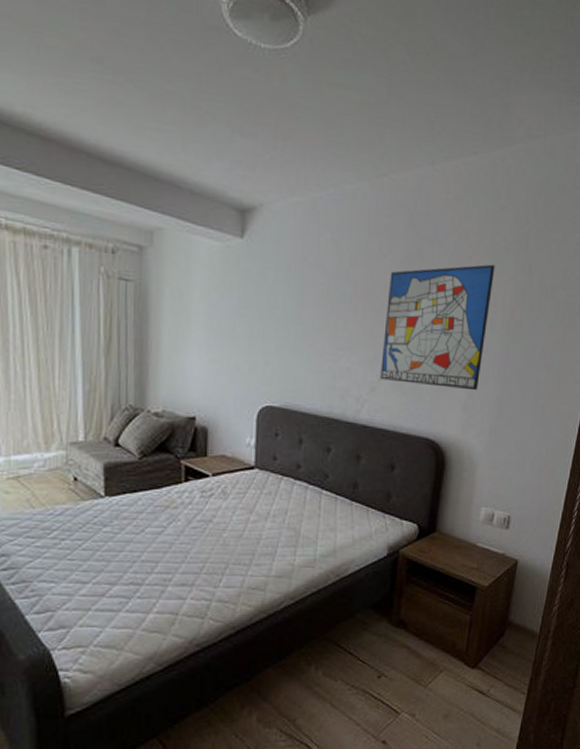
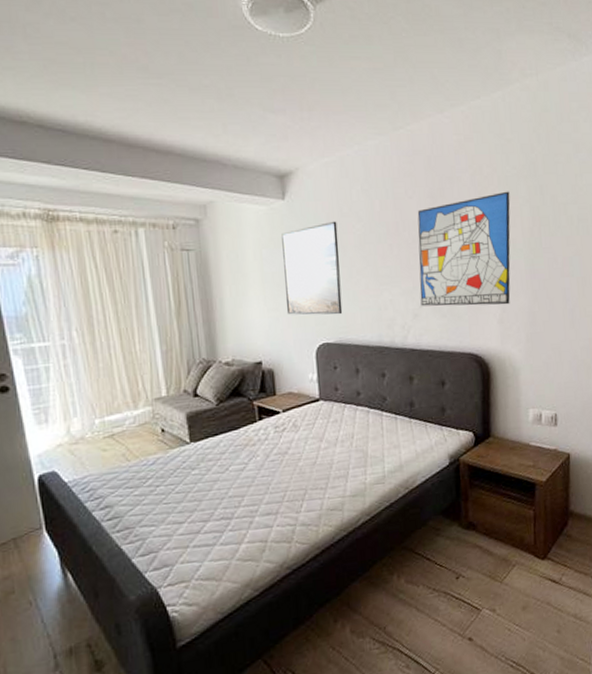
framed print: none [230,270,299,377] -> present [280,221,343,315]

